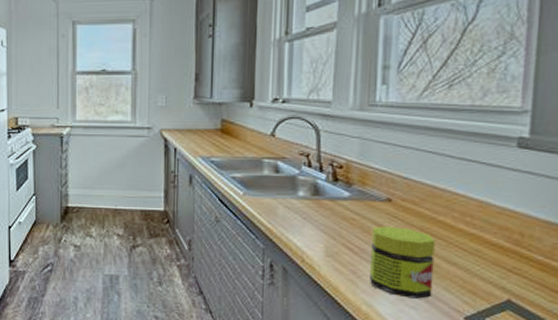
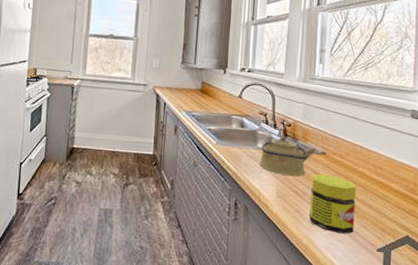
kettle: none [300,180,380,230] -> present [259,135,317,176]

